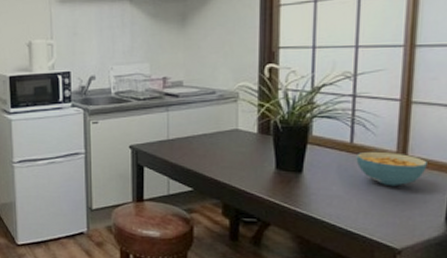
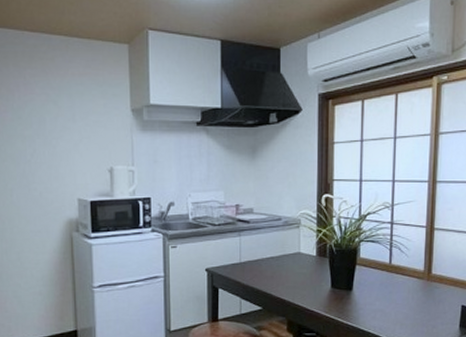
cereal bowl: present [356,151,427,186] -> none [394,270,446,300]

